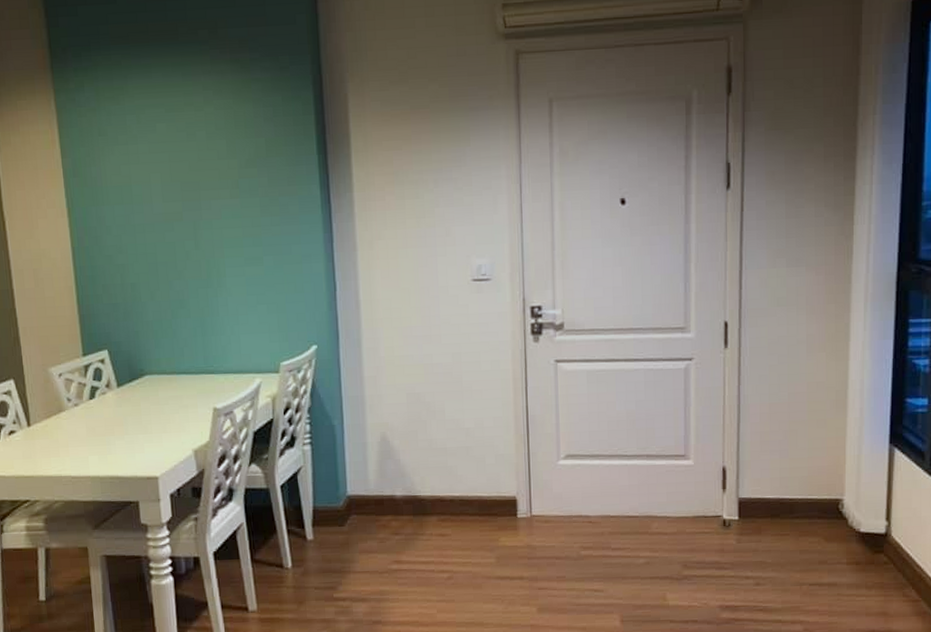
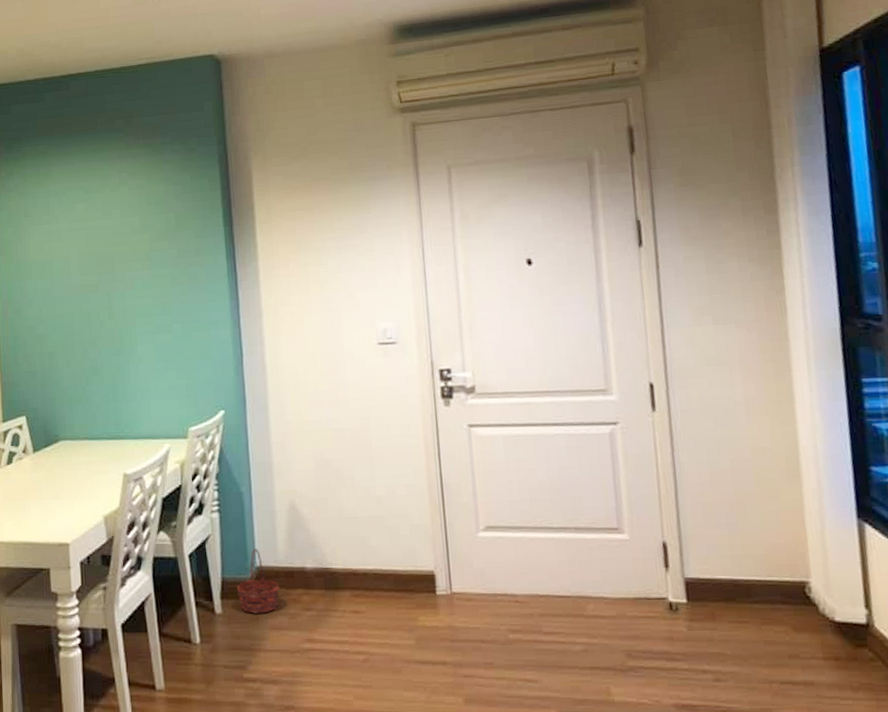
basket: none [327,479,370,539] -> present [236,549,280,614]

